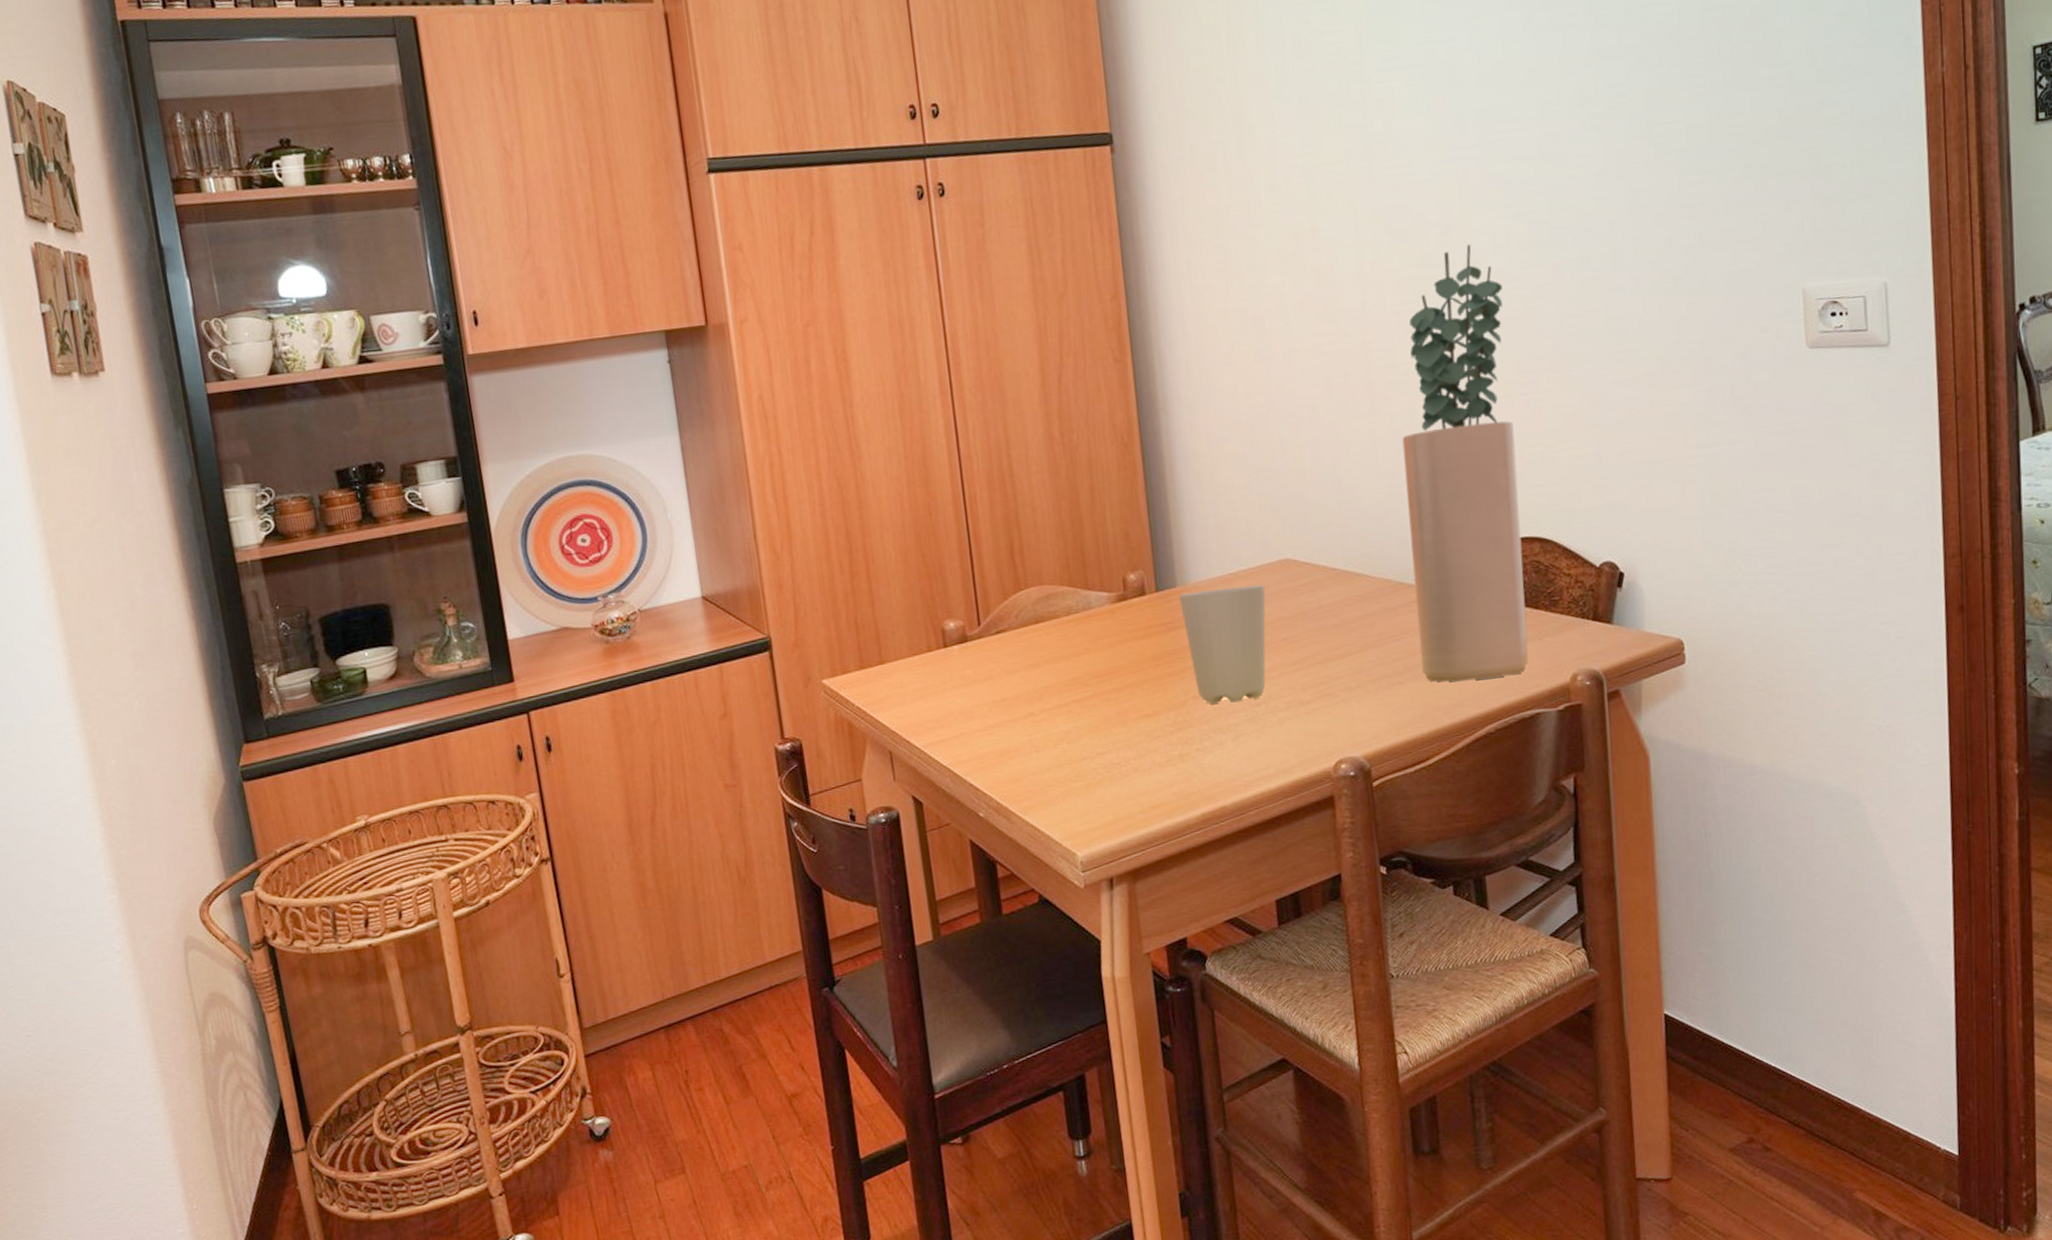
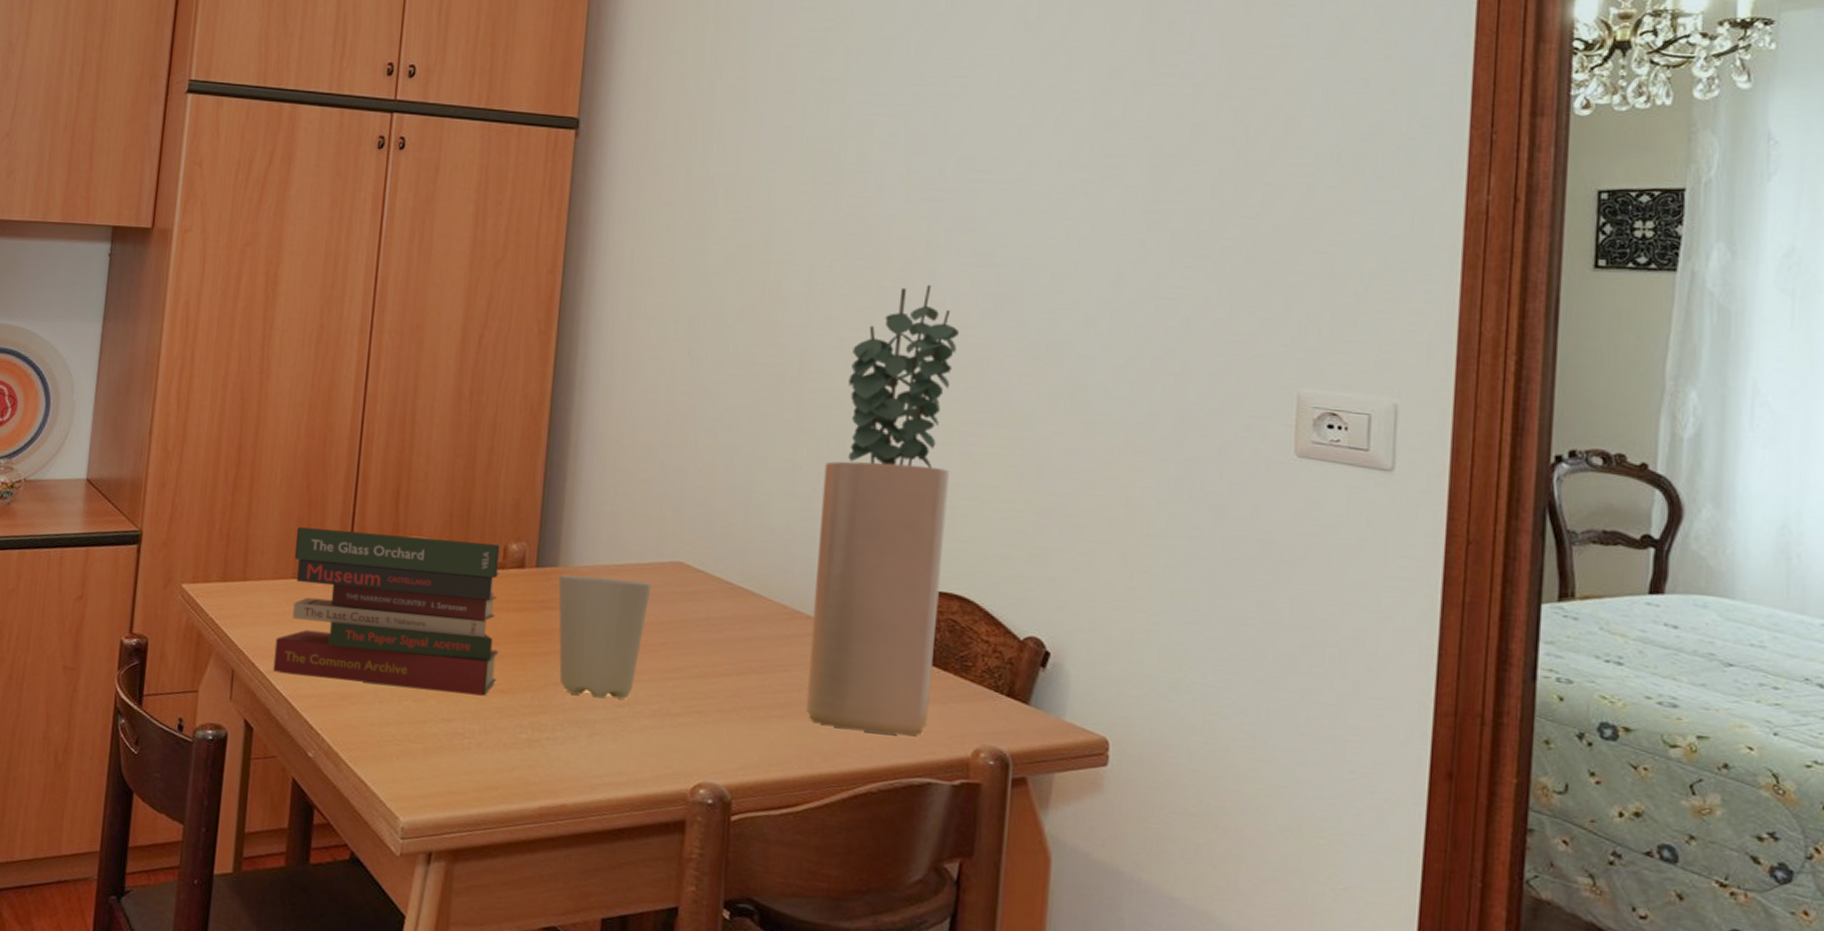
books: none [921,576,1141,745] -> present [273,527,503,696]

